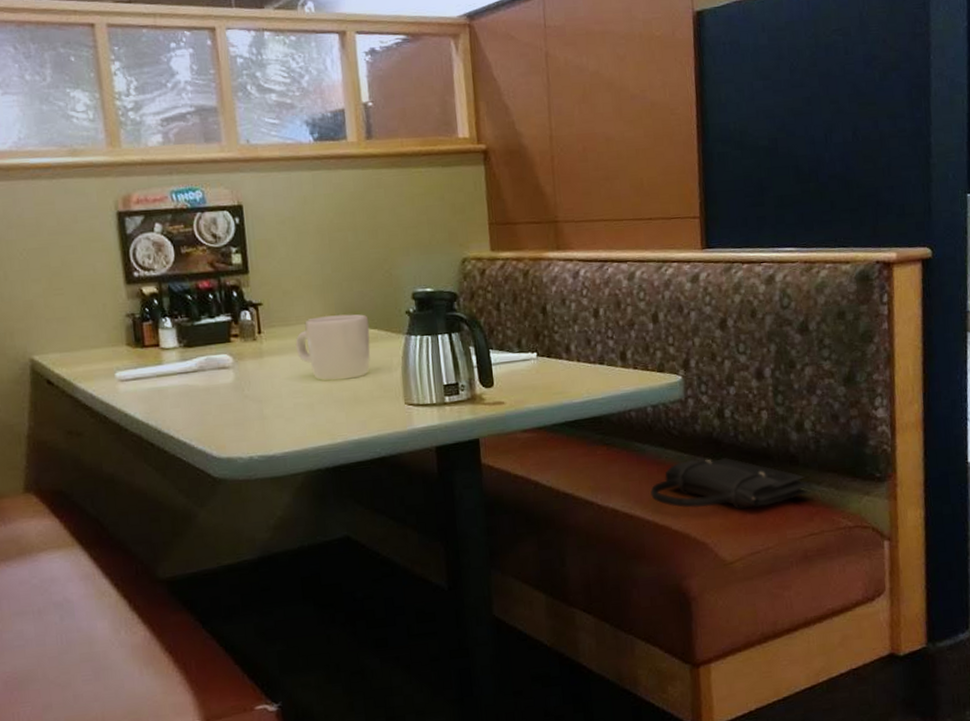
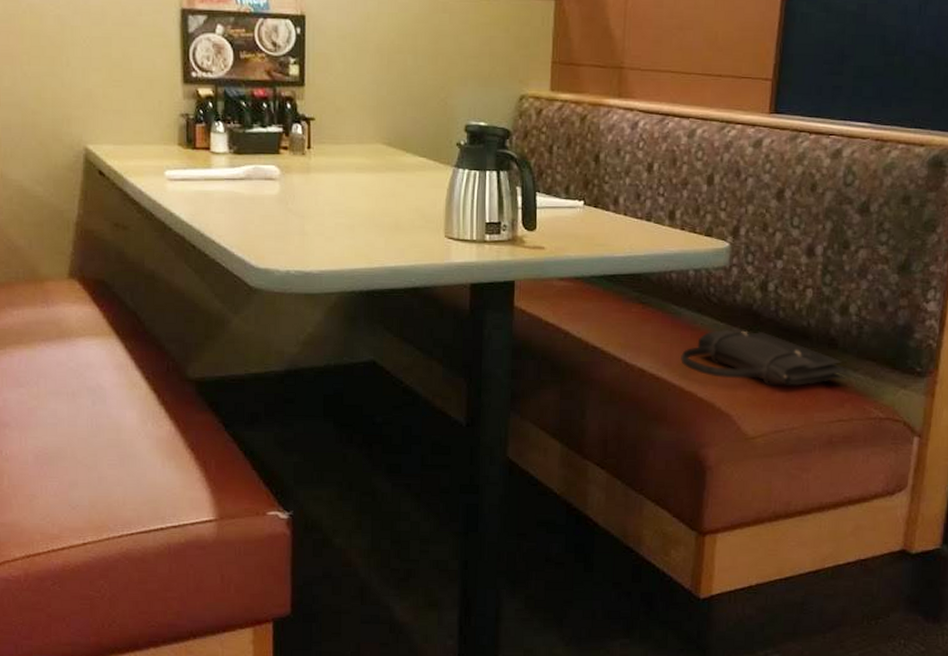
cup: present [295,314,371,381] -> none [343,138,419,205]

